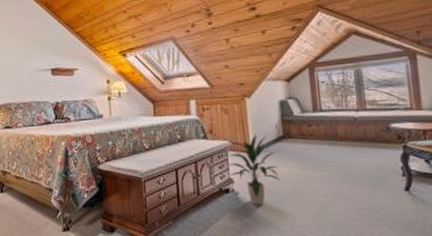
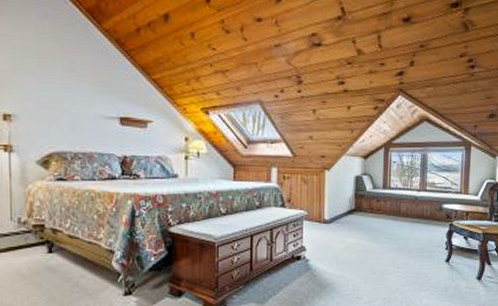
indoor plant: present [228,134,281,206] -> none [303,205,348,272]

